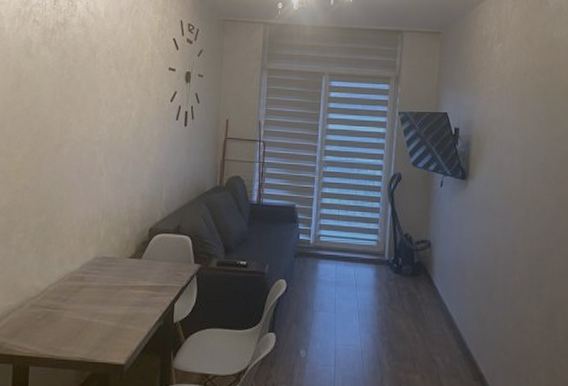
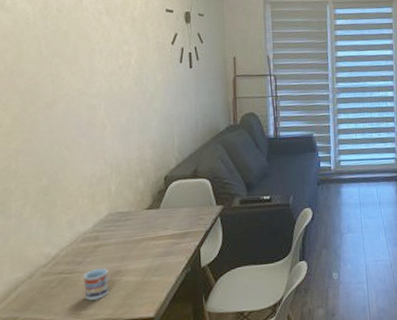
cup: none [65,308,89,338] -> present [83,268,109,300]

